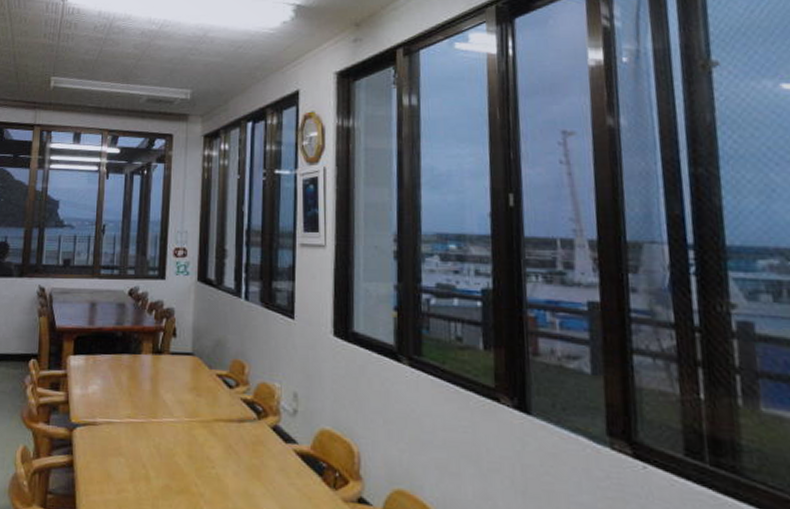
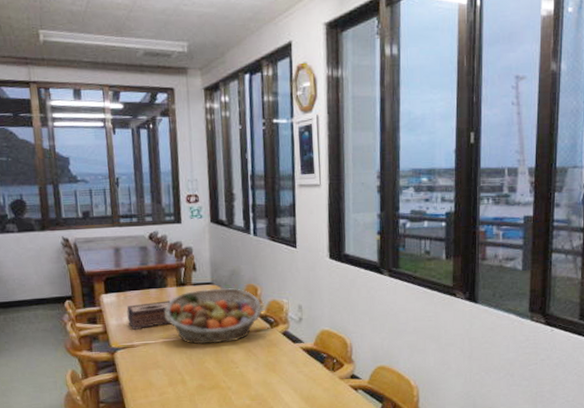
tissue box: none [93,370,144,403] -> present [127,300,172,330]
fruit basket: none [135,360,249,432] -> present [164,288,262,345]

